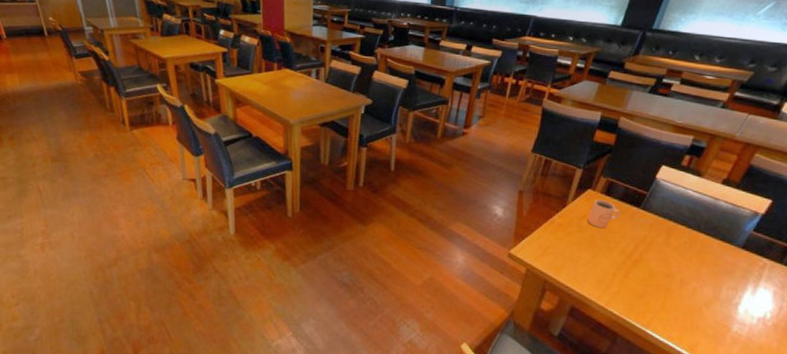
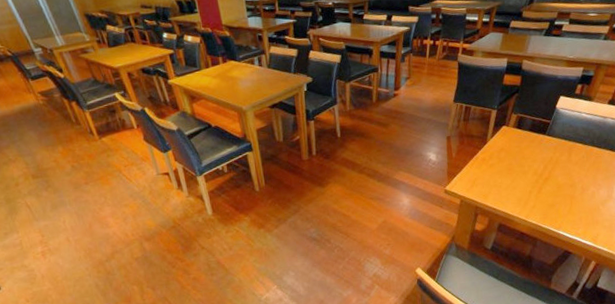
mug: present [588,199,620,228] -> none [505,133,530,157]

